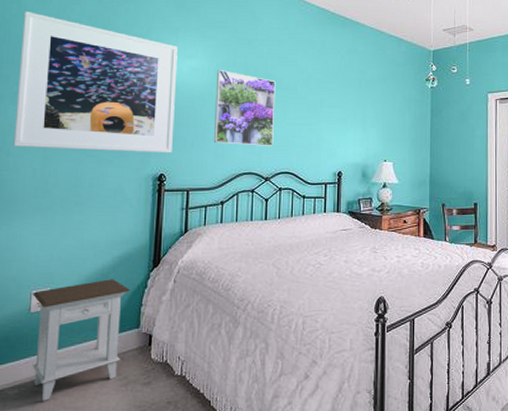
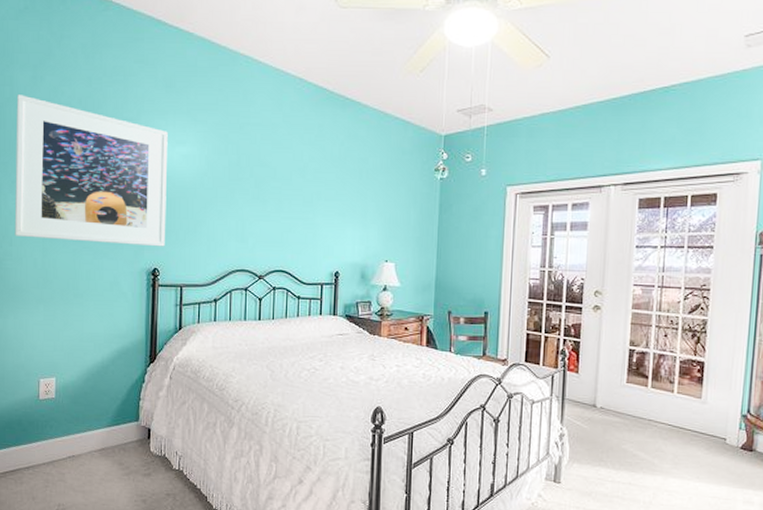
nightstand: present [32,279,131,401] -> none [40,372,129,483]
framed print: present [214,70,276,146] -> none [207,158,270,242]

